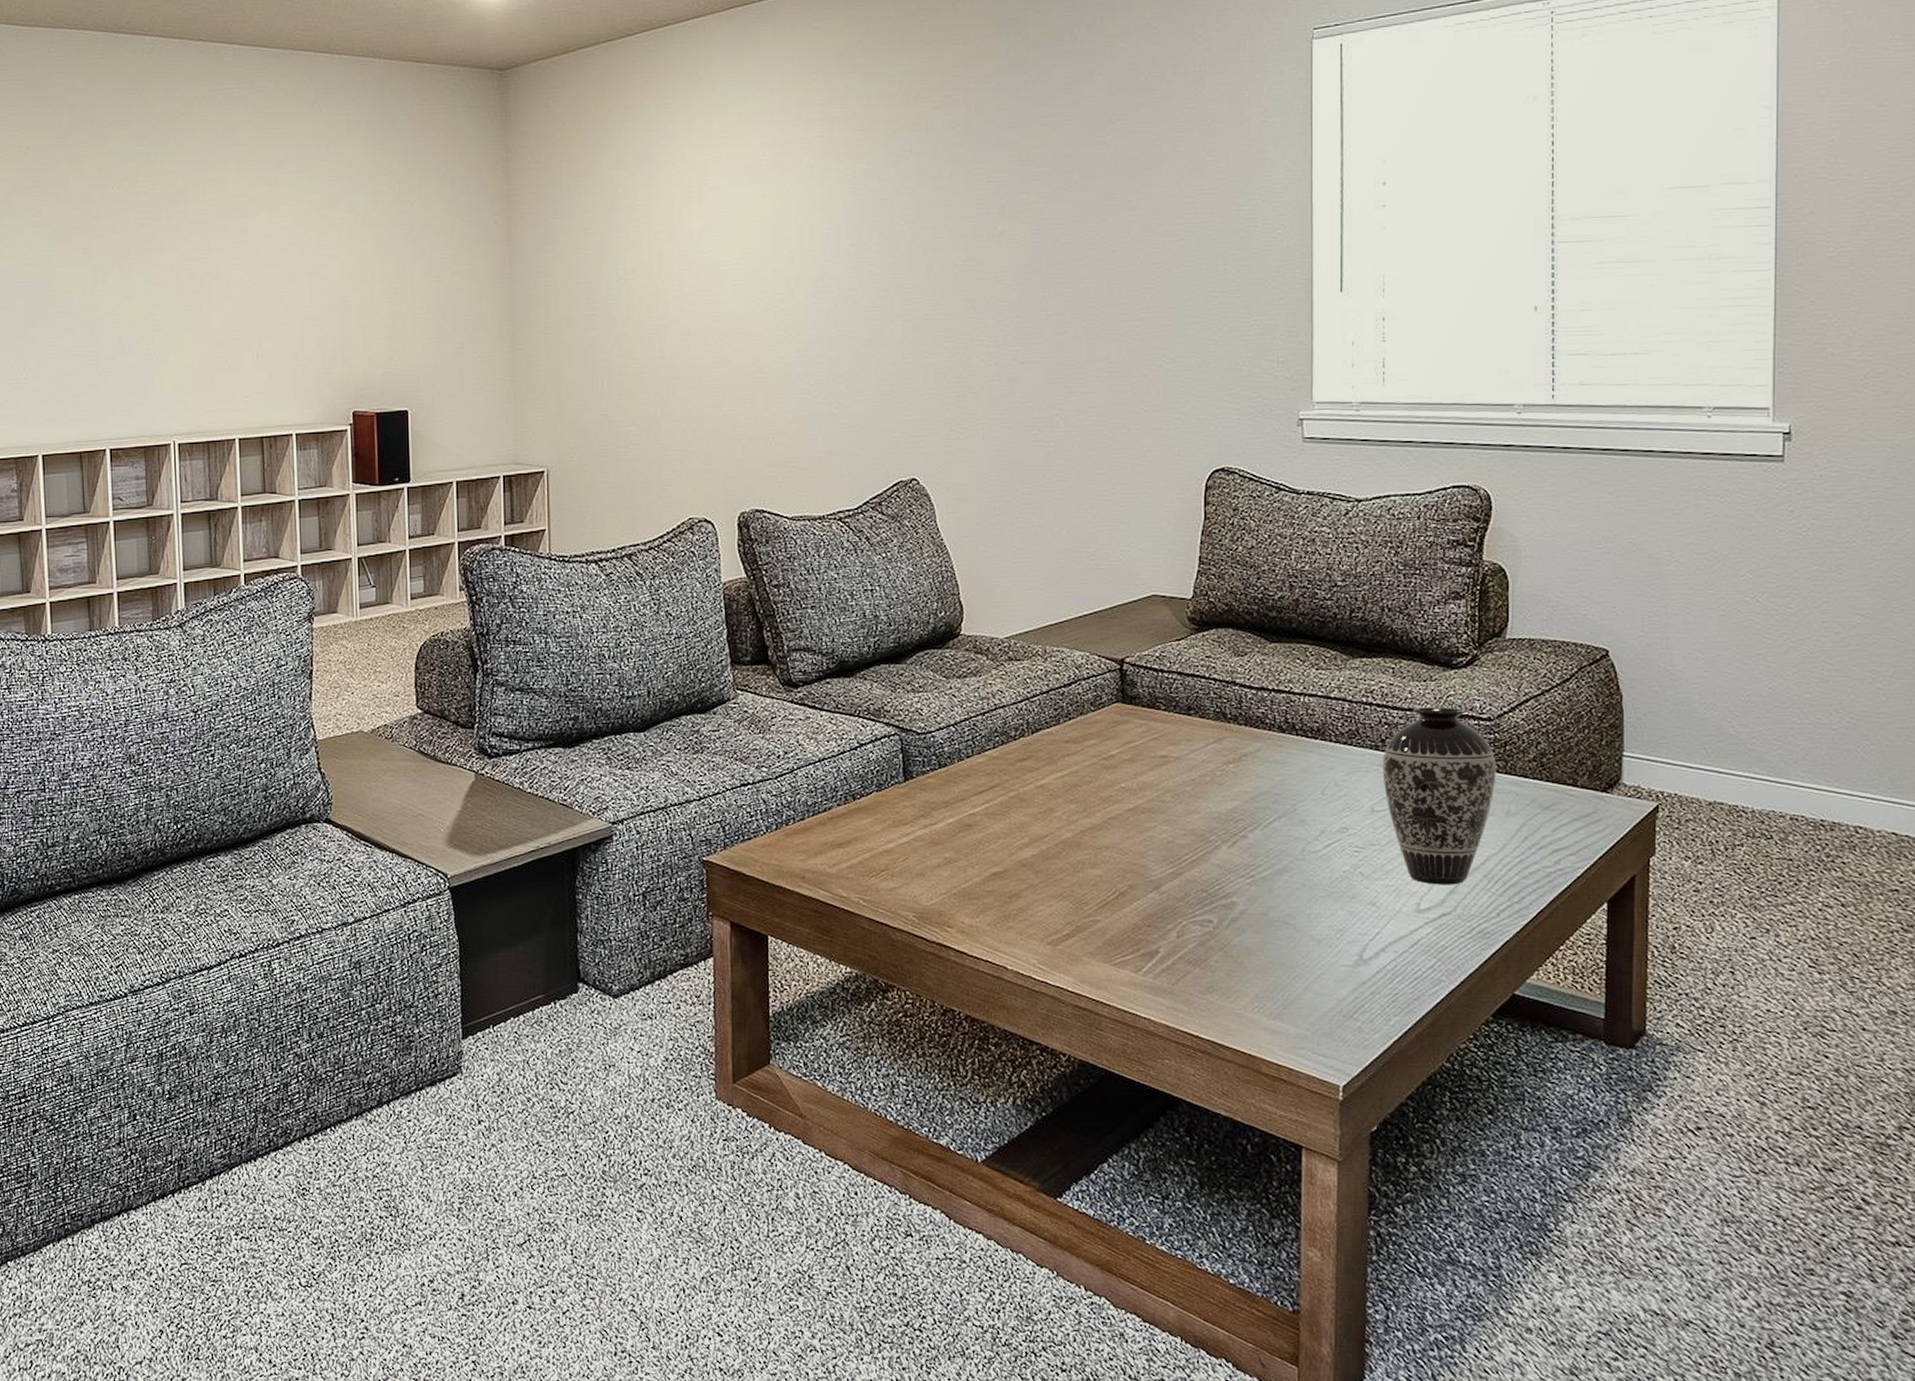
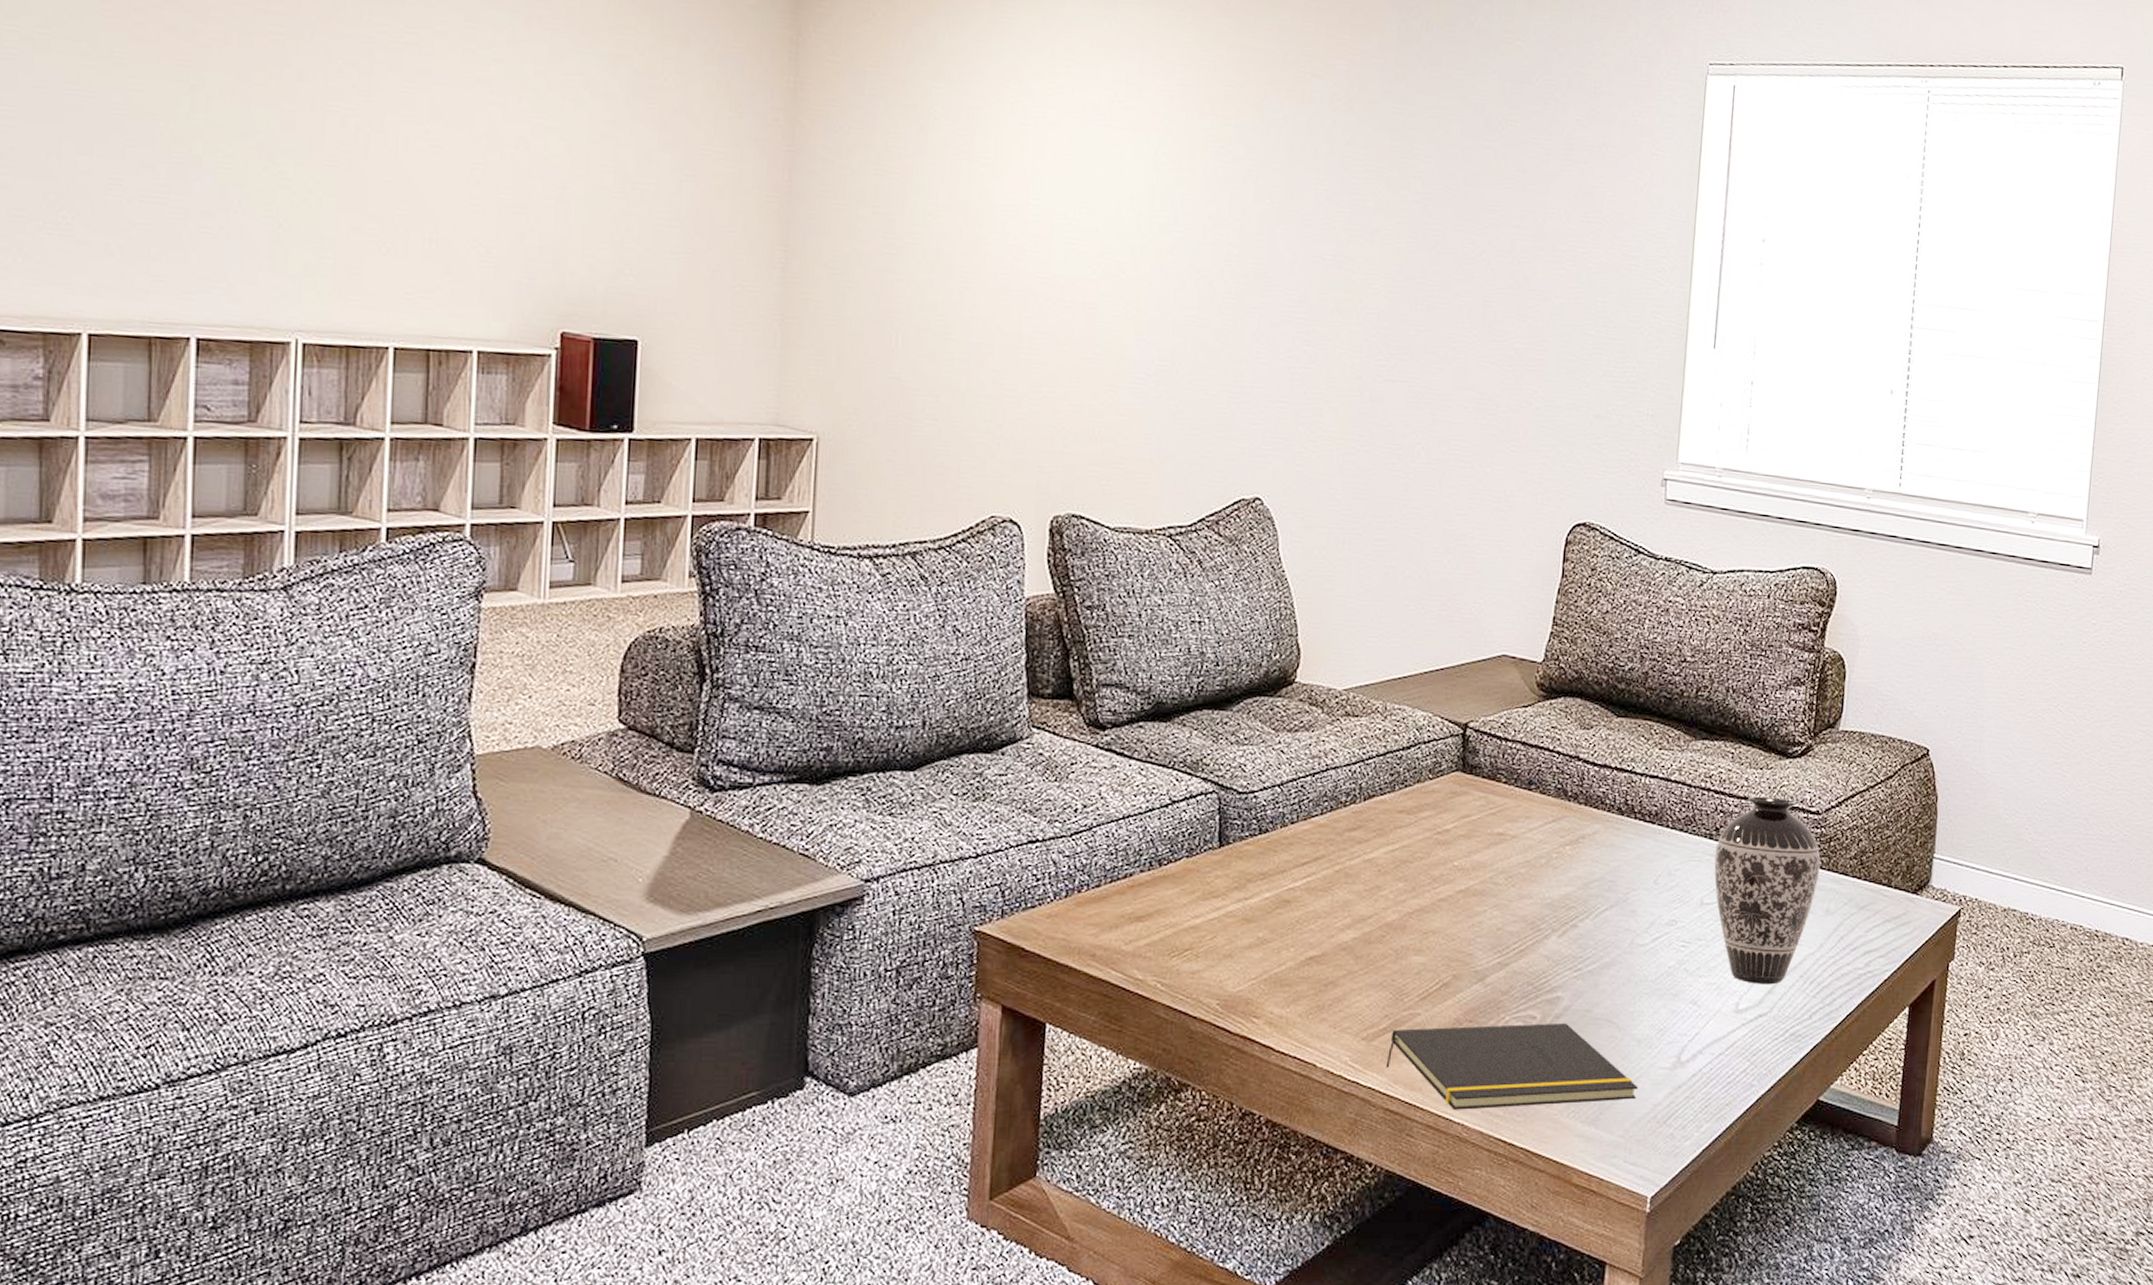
notepad: none [1071,925,1322,1006] -> present [1386,1022,1639,1110]

